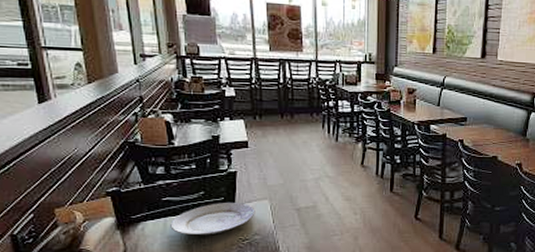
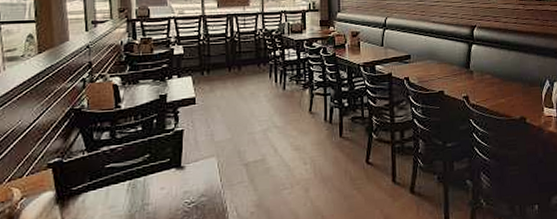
plate: present [170,203,255,236] -> none [113,163,202,204]

